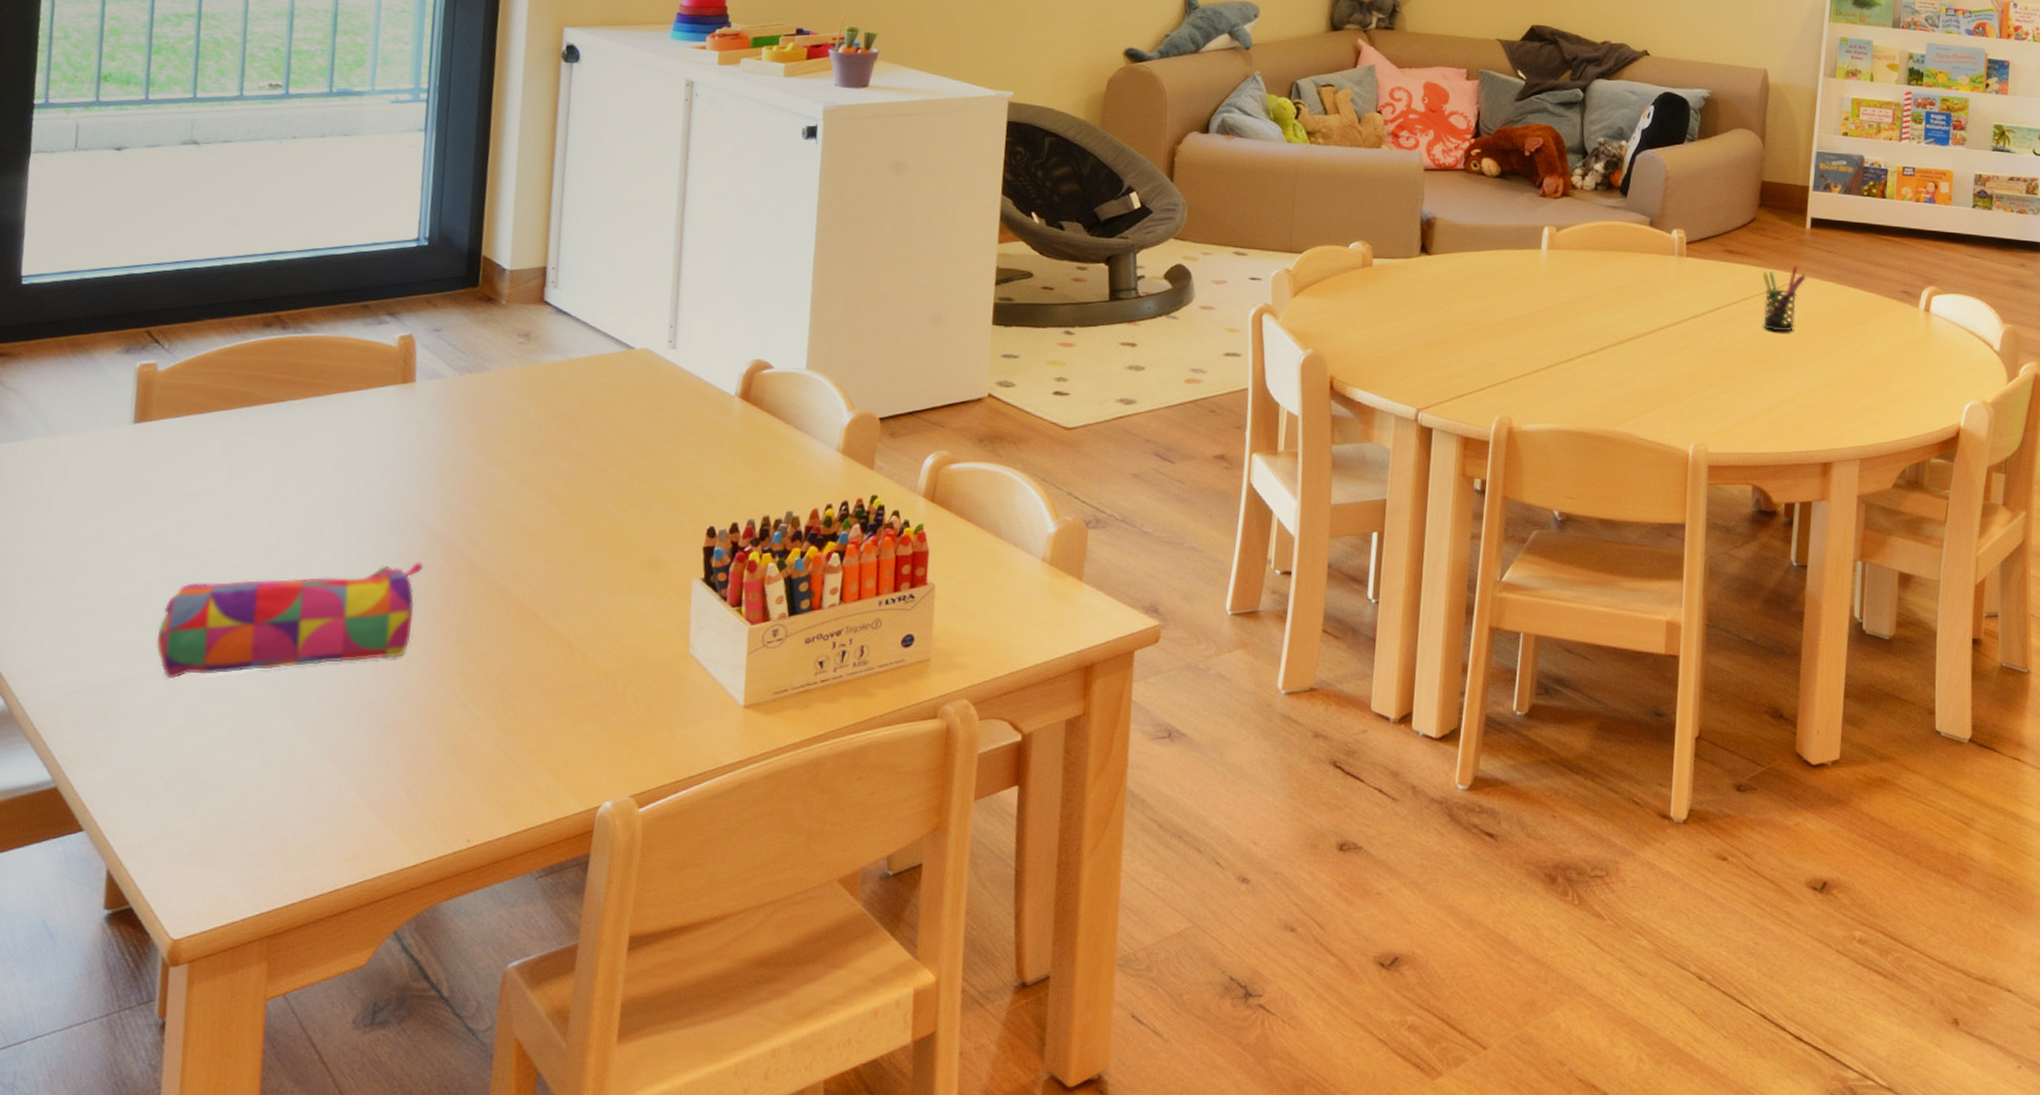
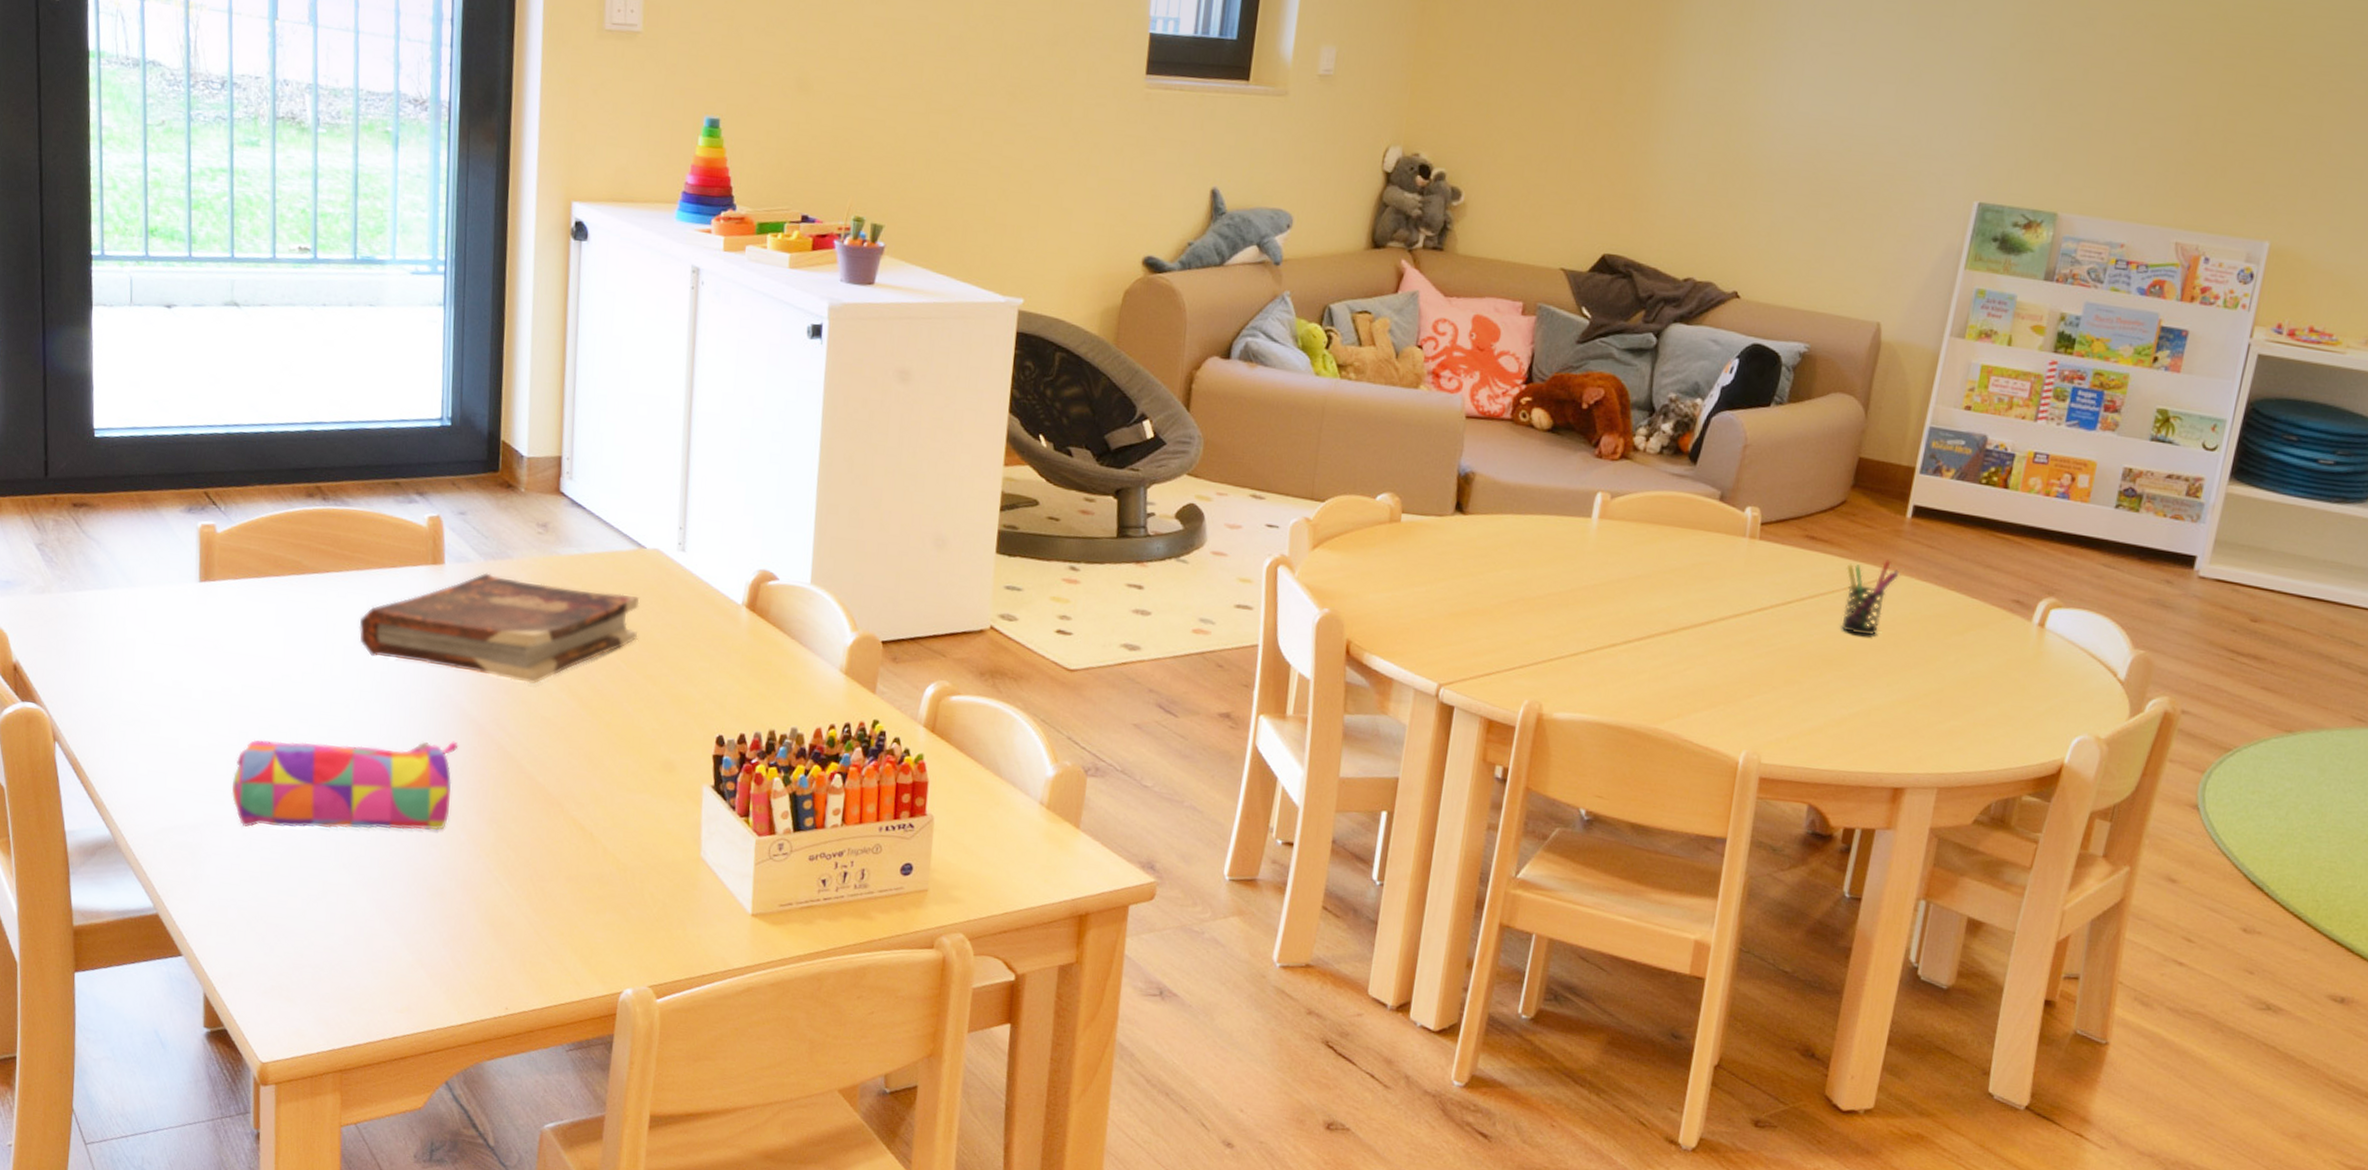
book: none [315,387,627,495] -> present [359,572,640,685]

